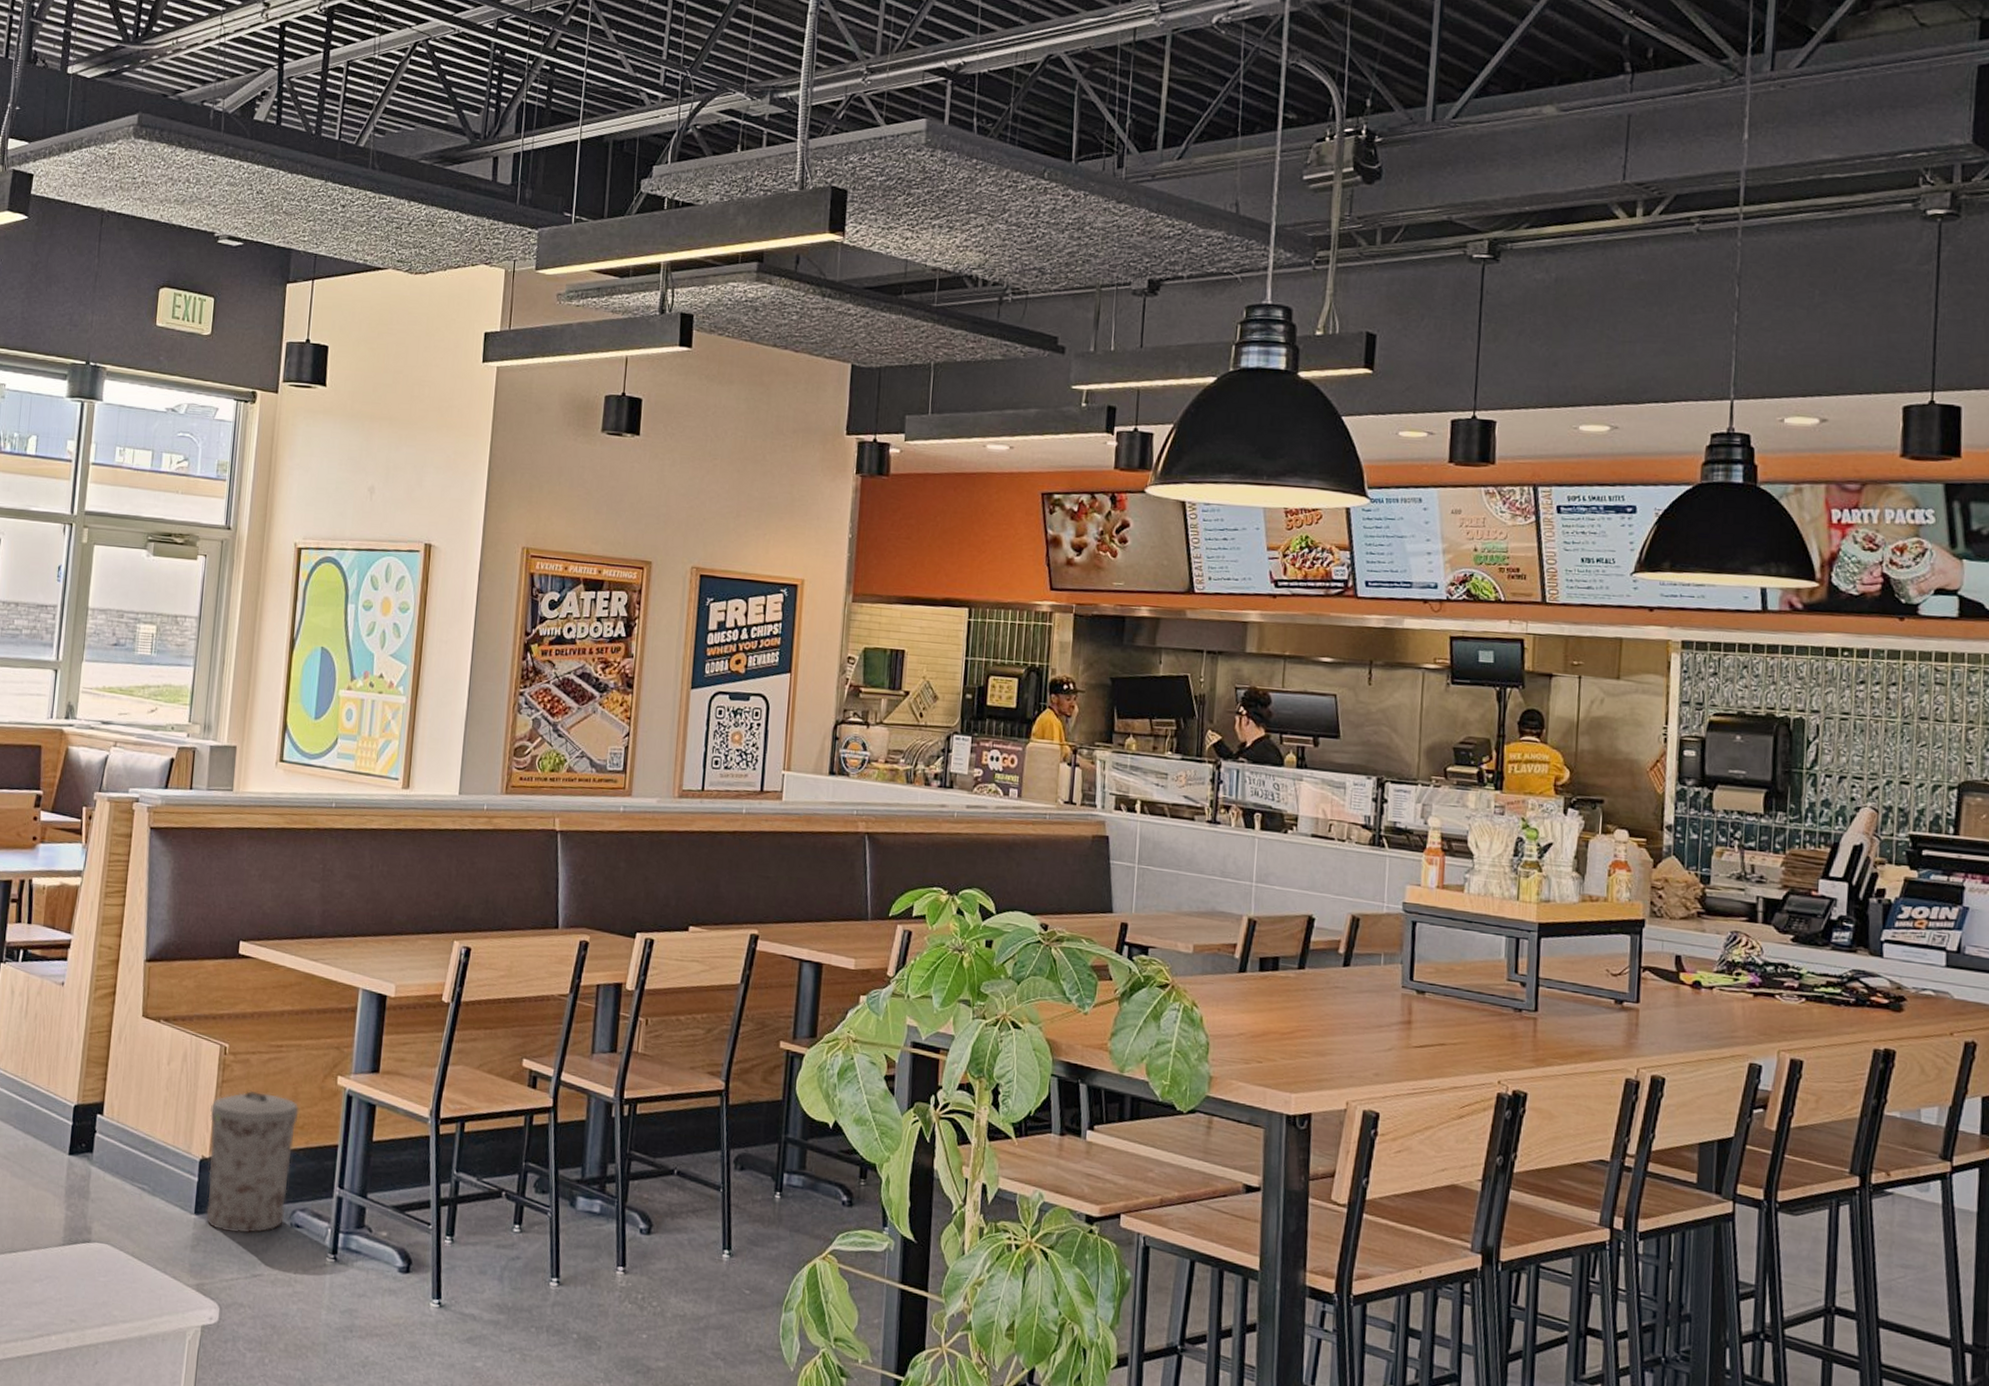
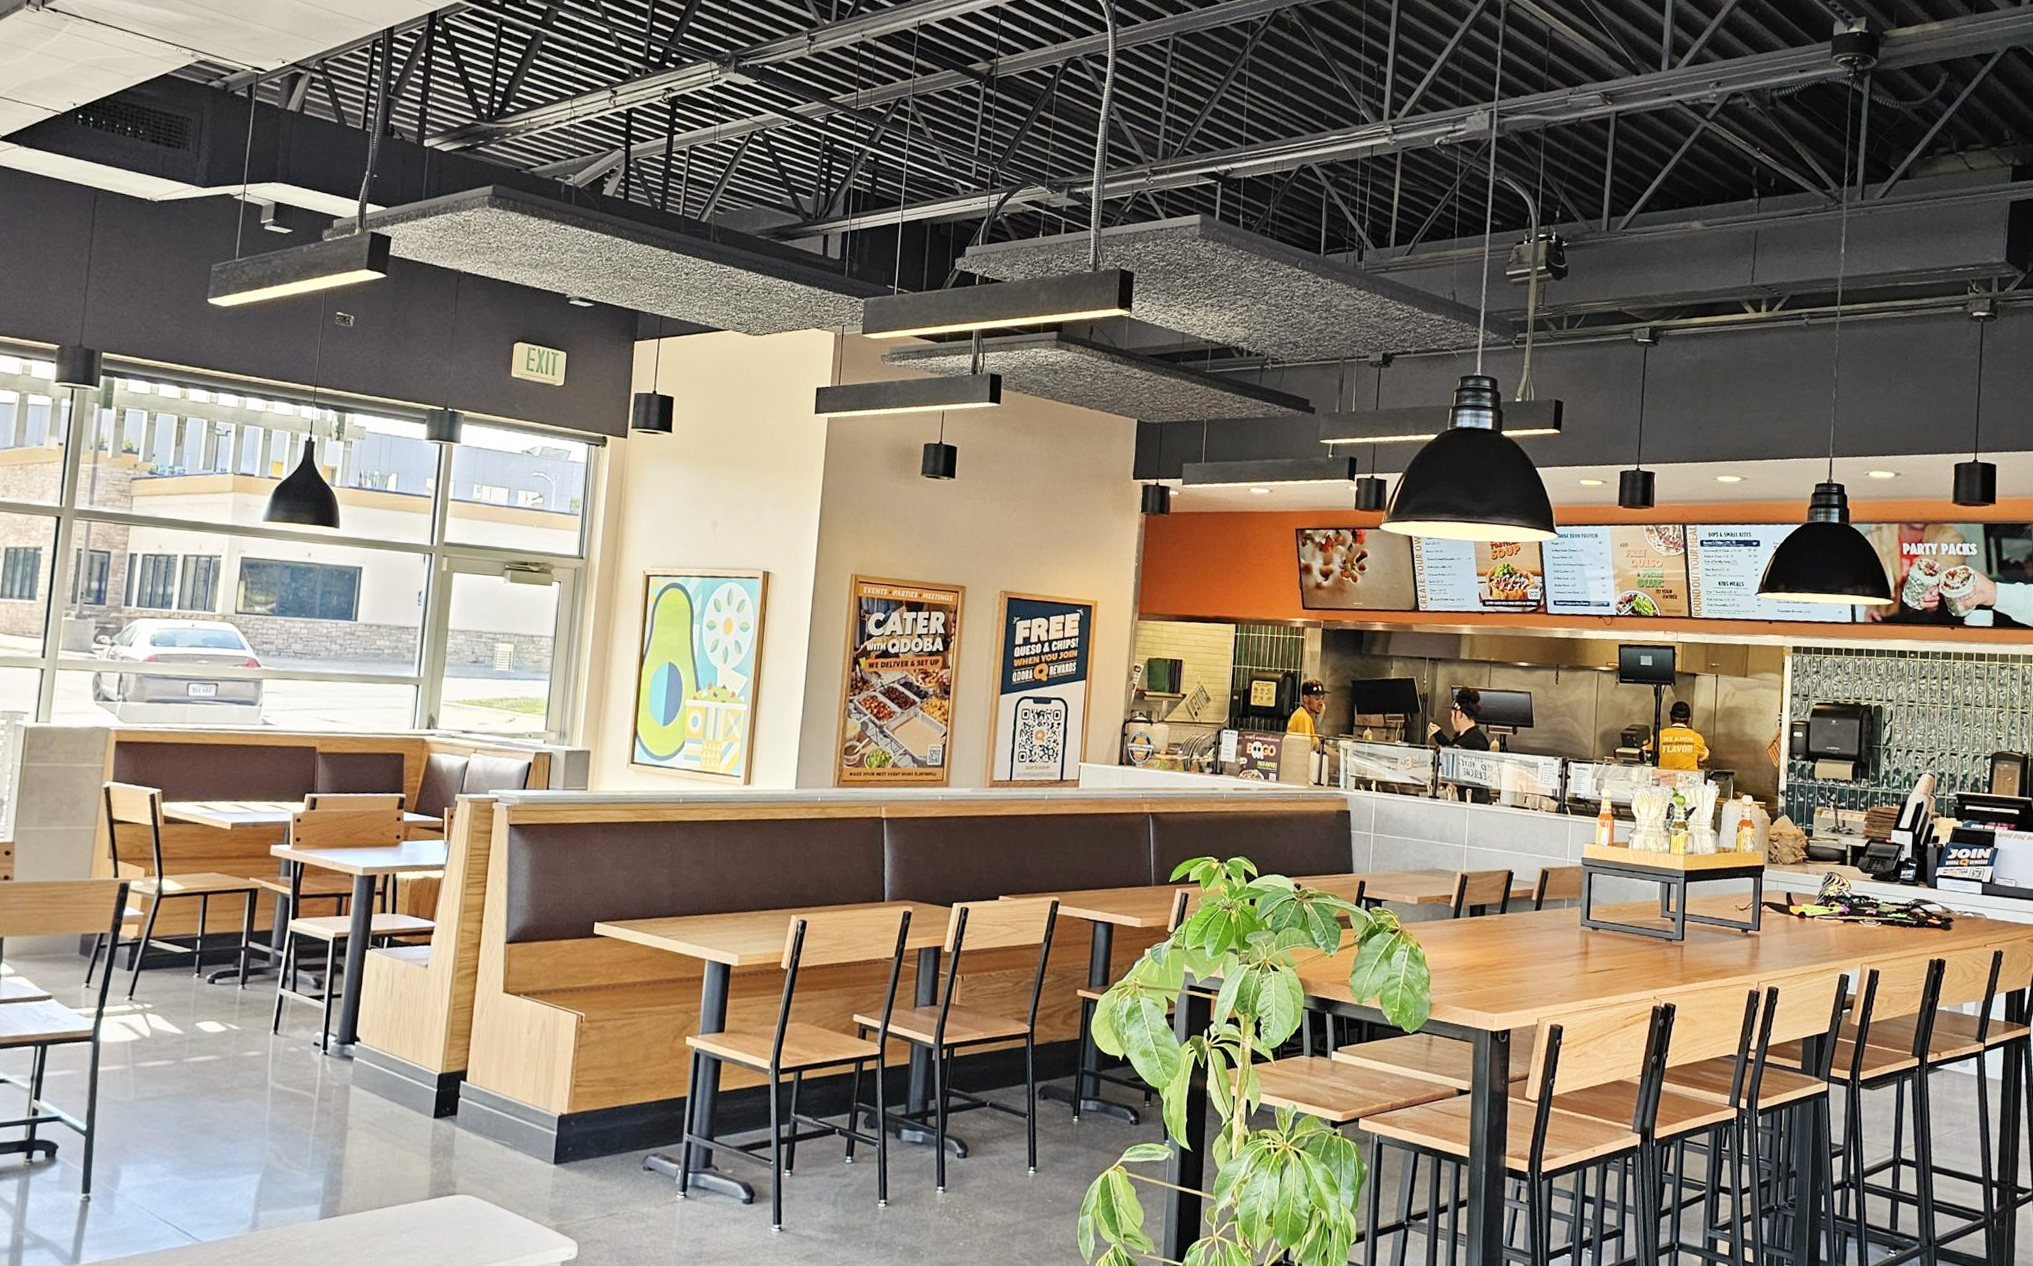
trash can: present [206,1090,299,1234] -> none [565,1053,651,1179]

